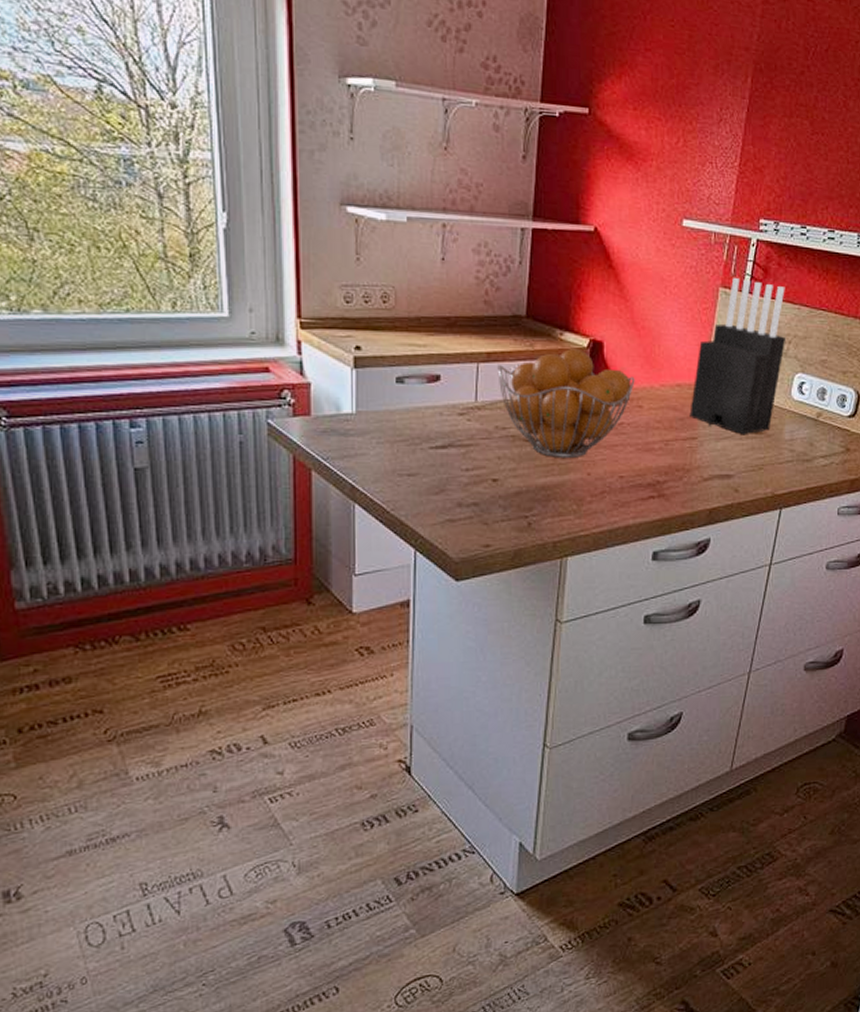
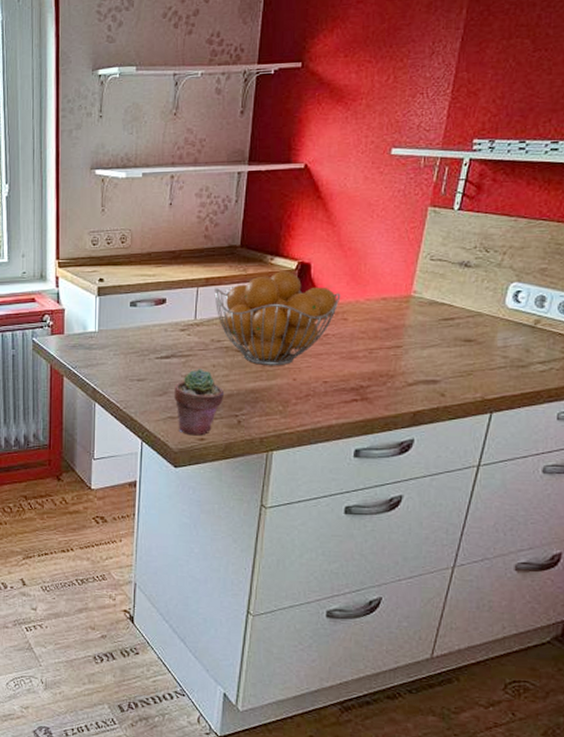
potted succulent: none [453,461,512,542] -> present [174,369,225,436]
knife block: present [689,278,787,435] -> none [395,197,501,343]

